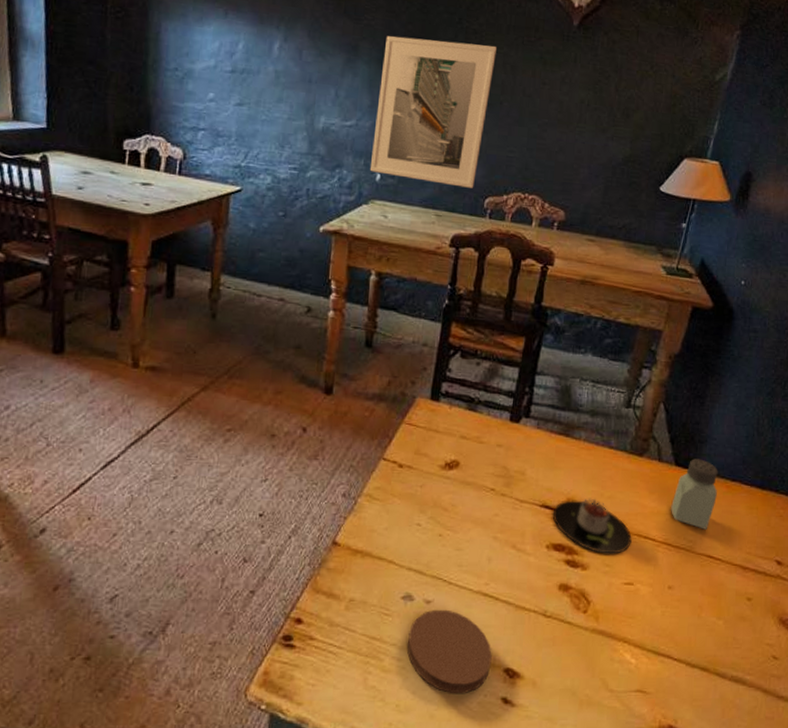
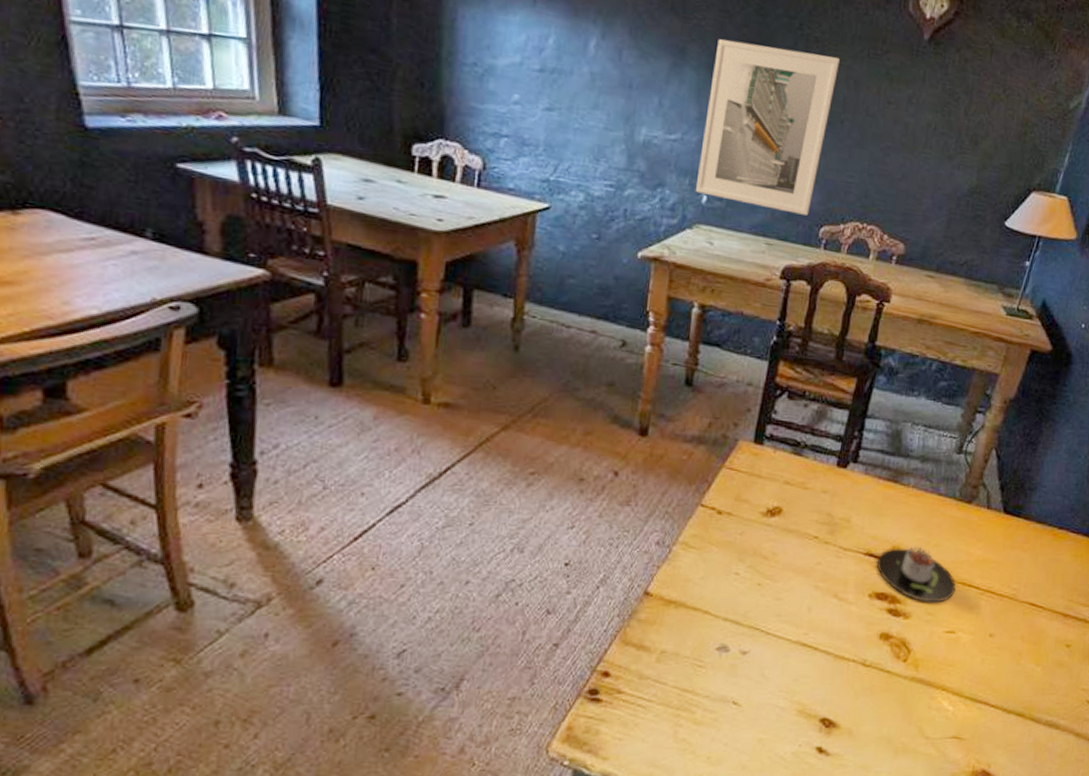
coaster: present [407,609,492,694] -> none [720,660,809,745]
saltshaker: present [671,458,718,530] -> none [997,506,1046,578]

